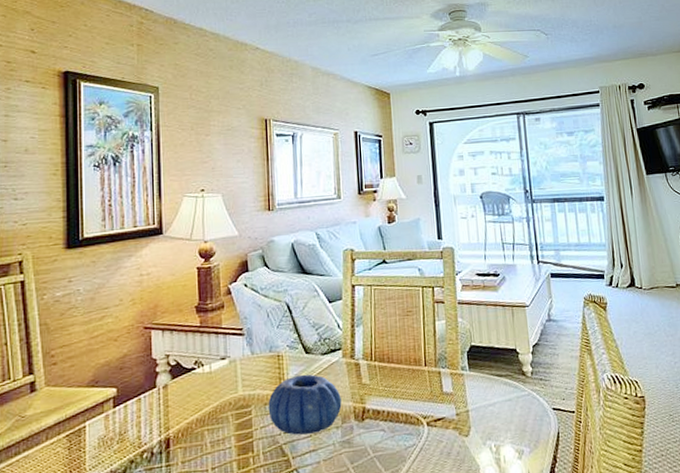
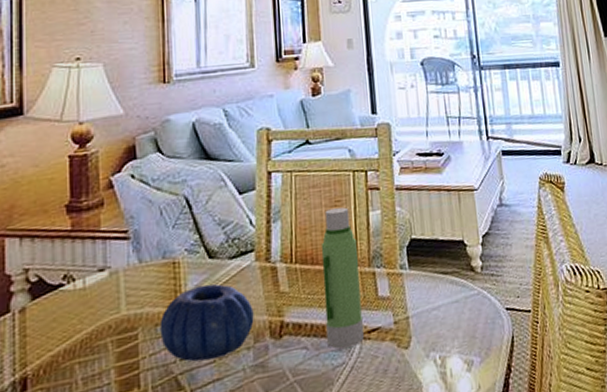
water bottle: none [395,317,431,433] -> present [320,207,364,349]

